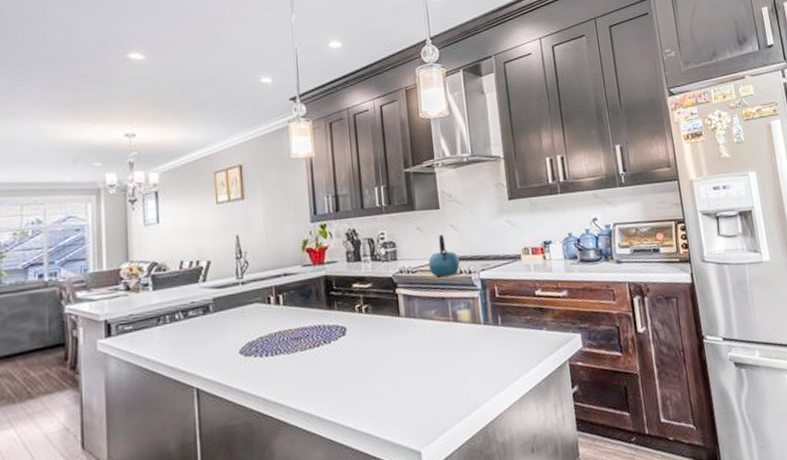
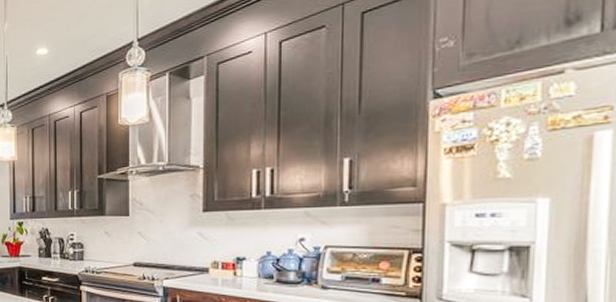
kettle: present [428,235,460,278] -> none [112,241,144,281]

